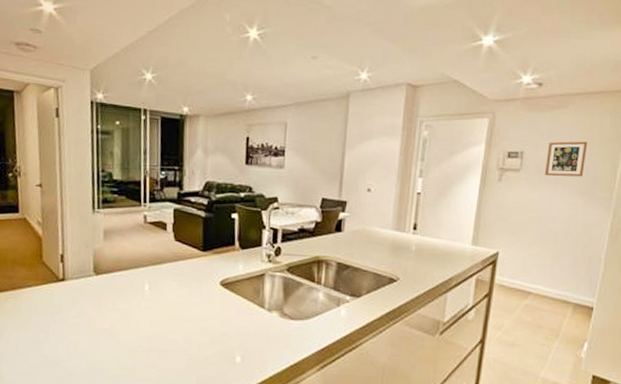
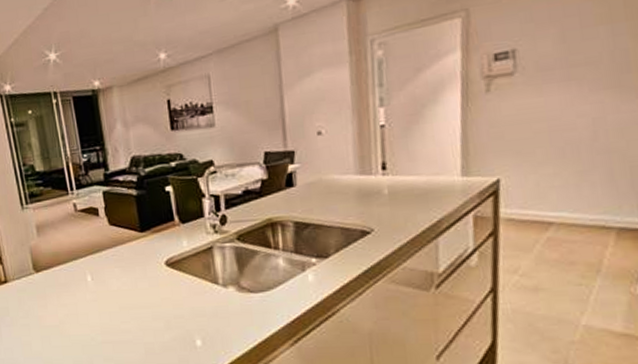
picture frame: present [544,141,588,177] -> none [549,18,608,74]

